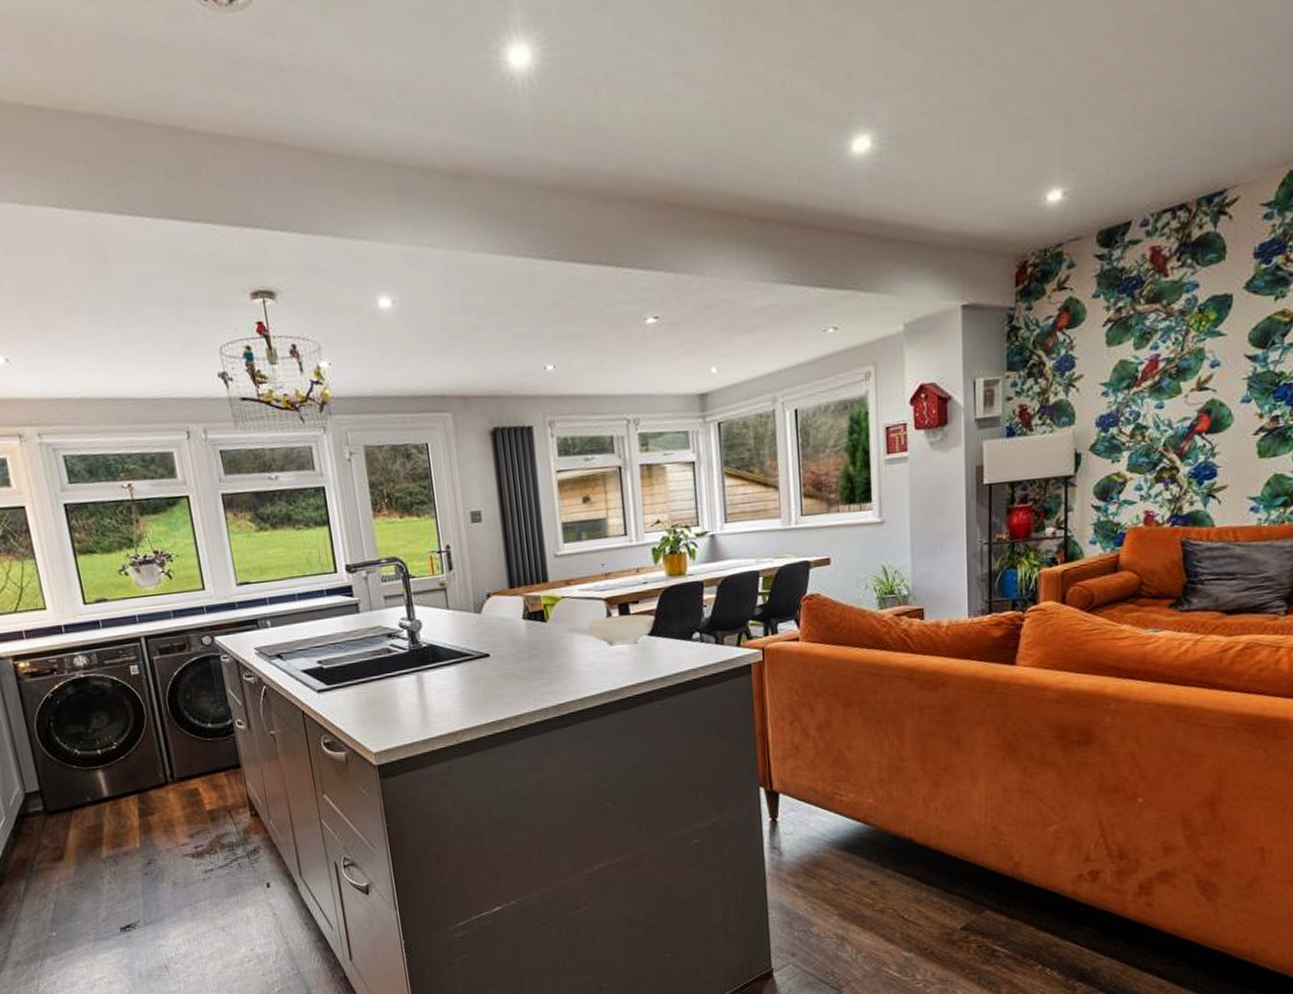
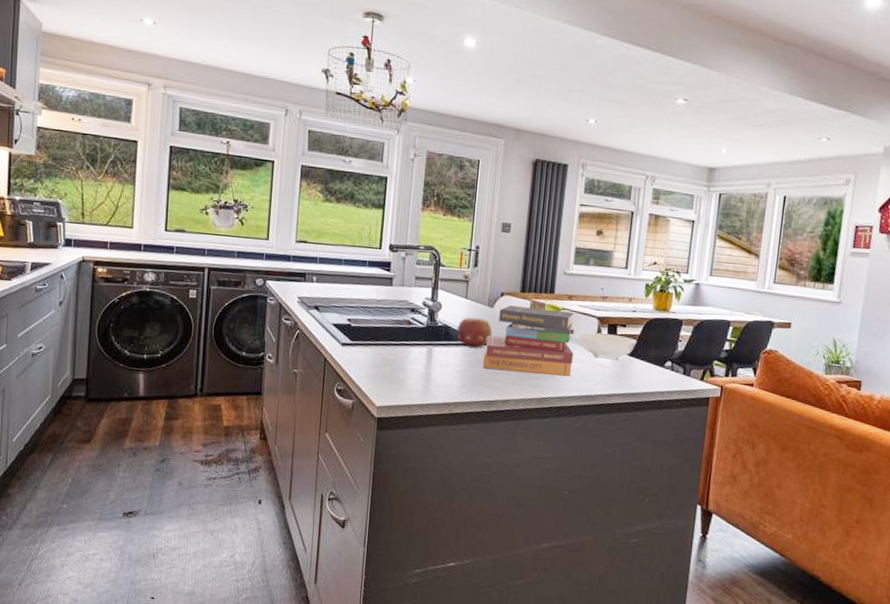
fruit: none [444,627,488,663] -> present [456,317,493,347]
books: none [482,599,586,685] -> present [483,305,575,377]

